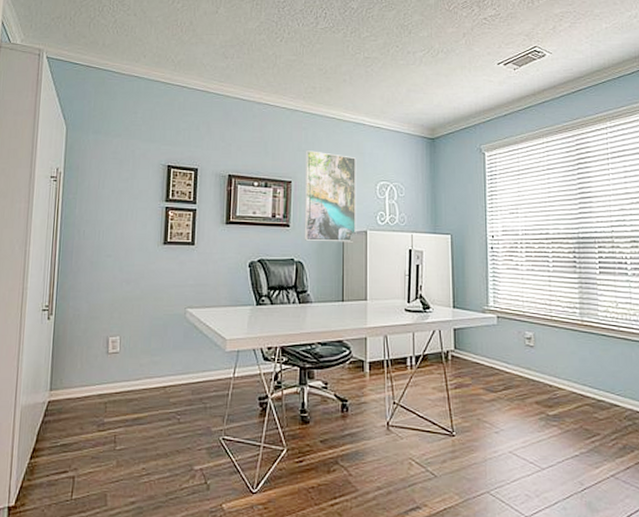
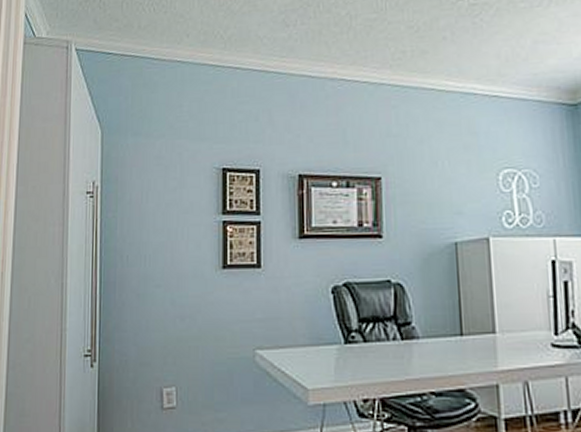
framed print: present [304,151,357,243] -> none [396,135,473,255]

